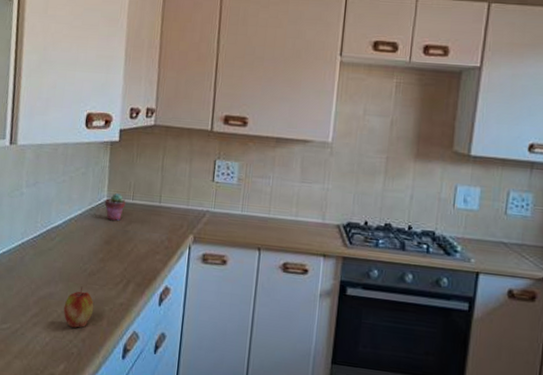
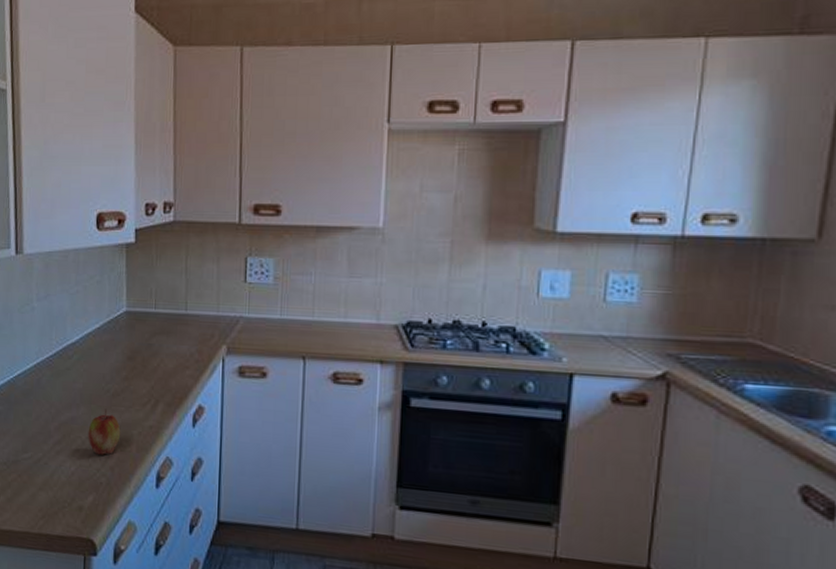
potted succulent: present [105,193,126,221] -> none [124,302,148,333]

